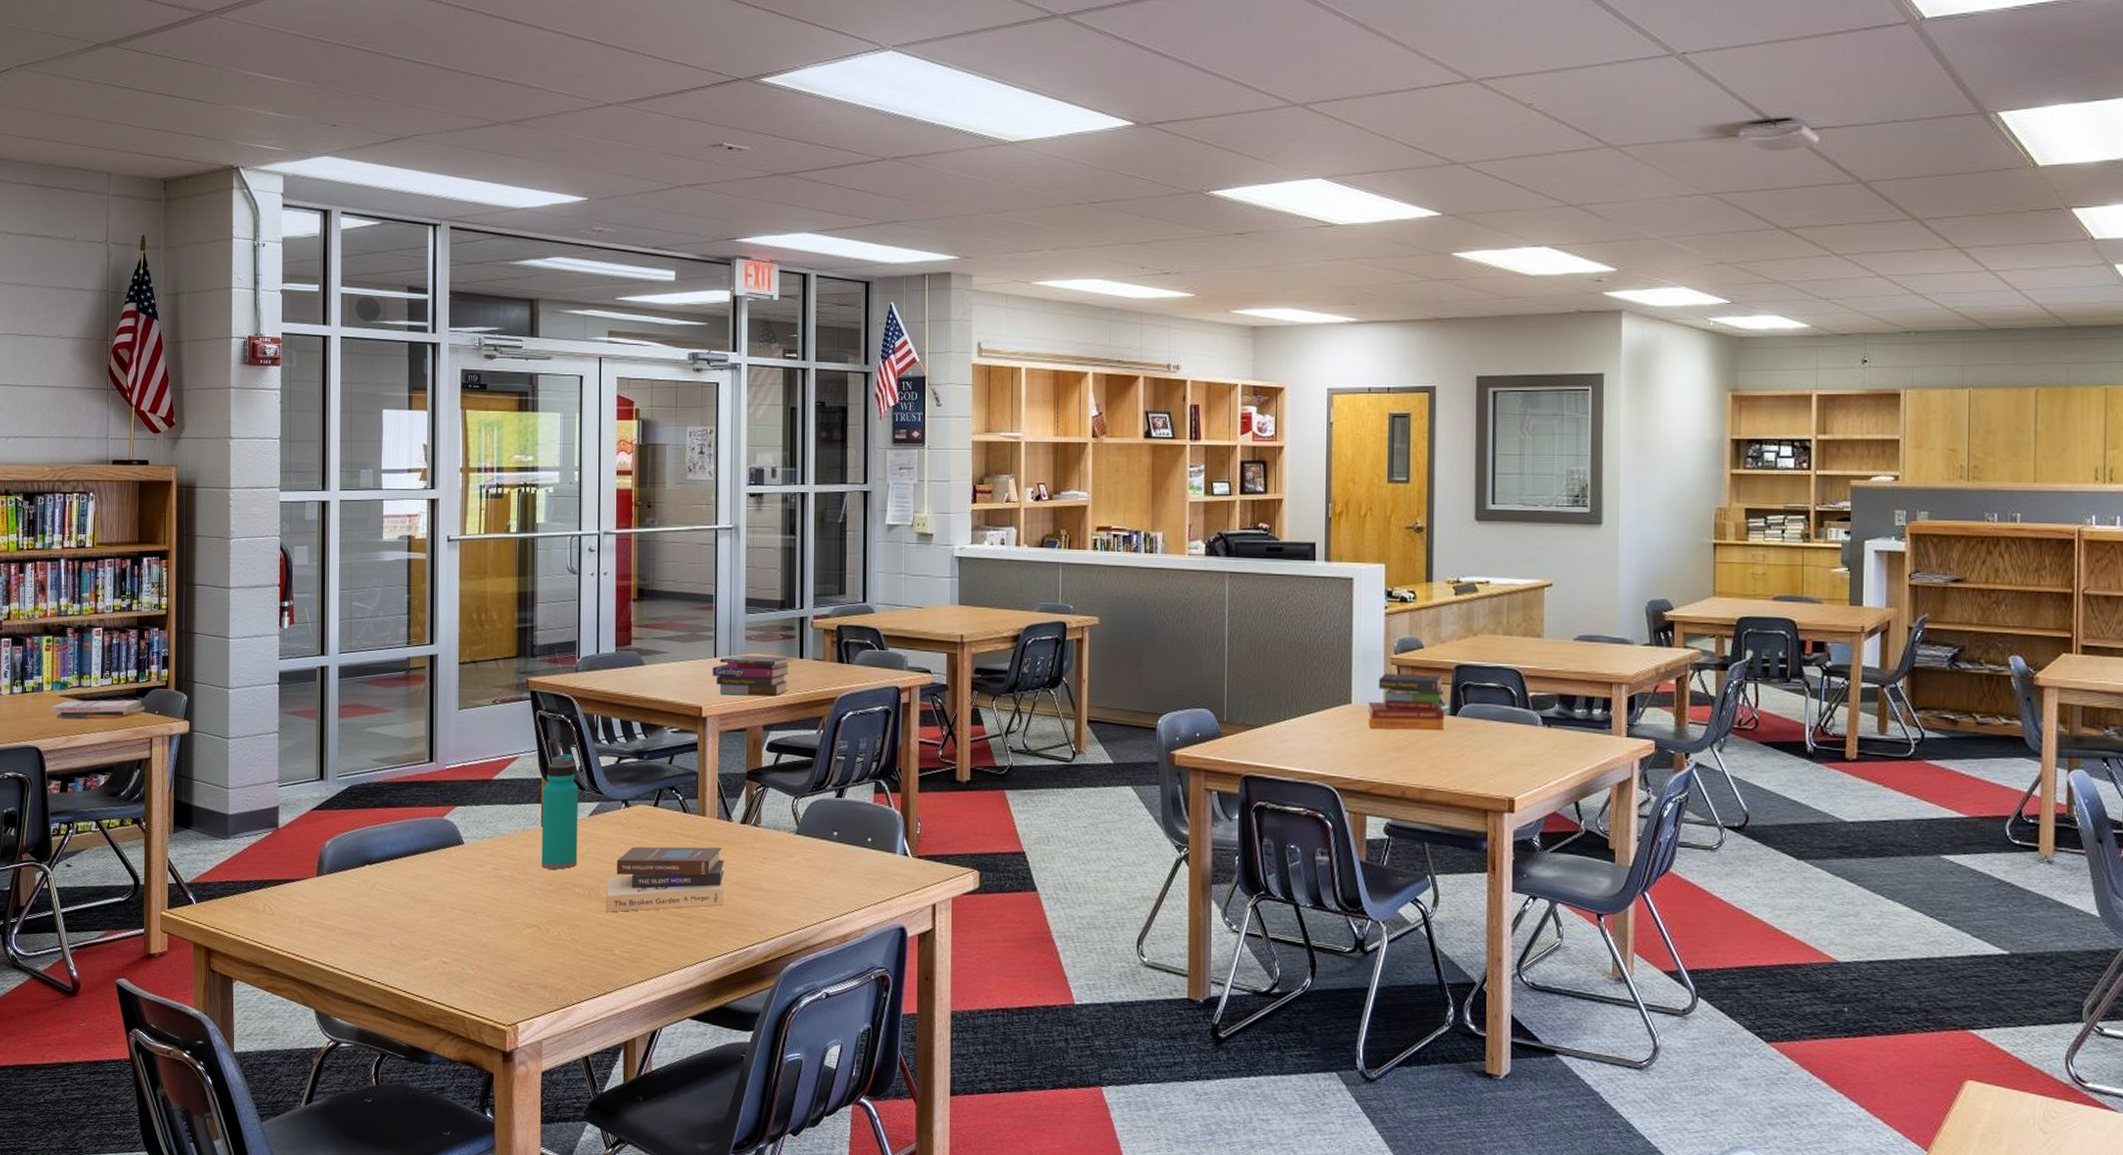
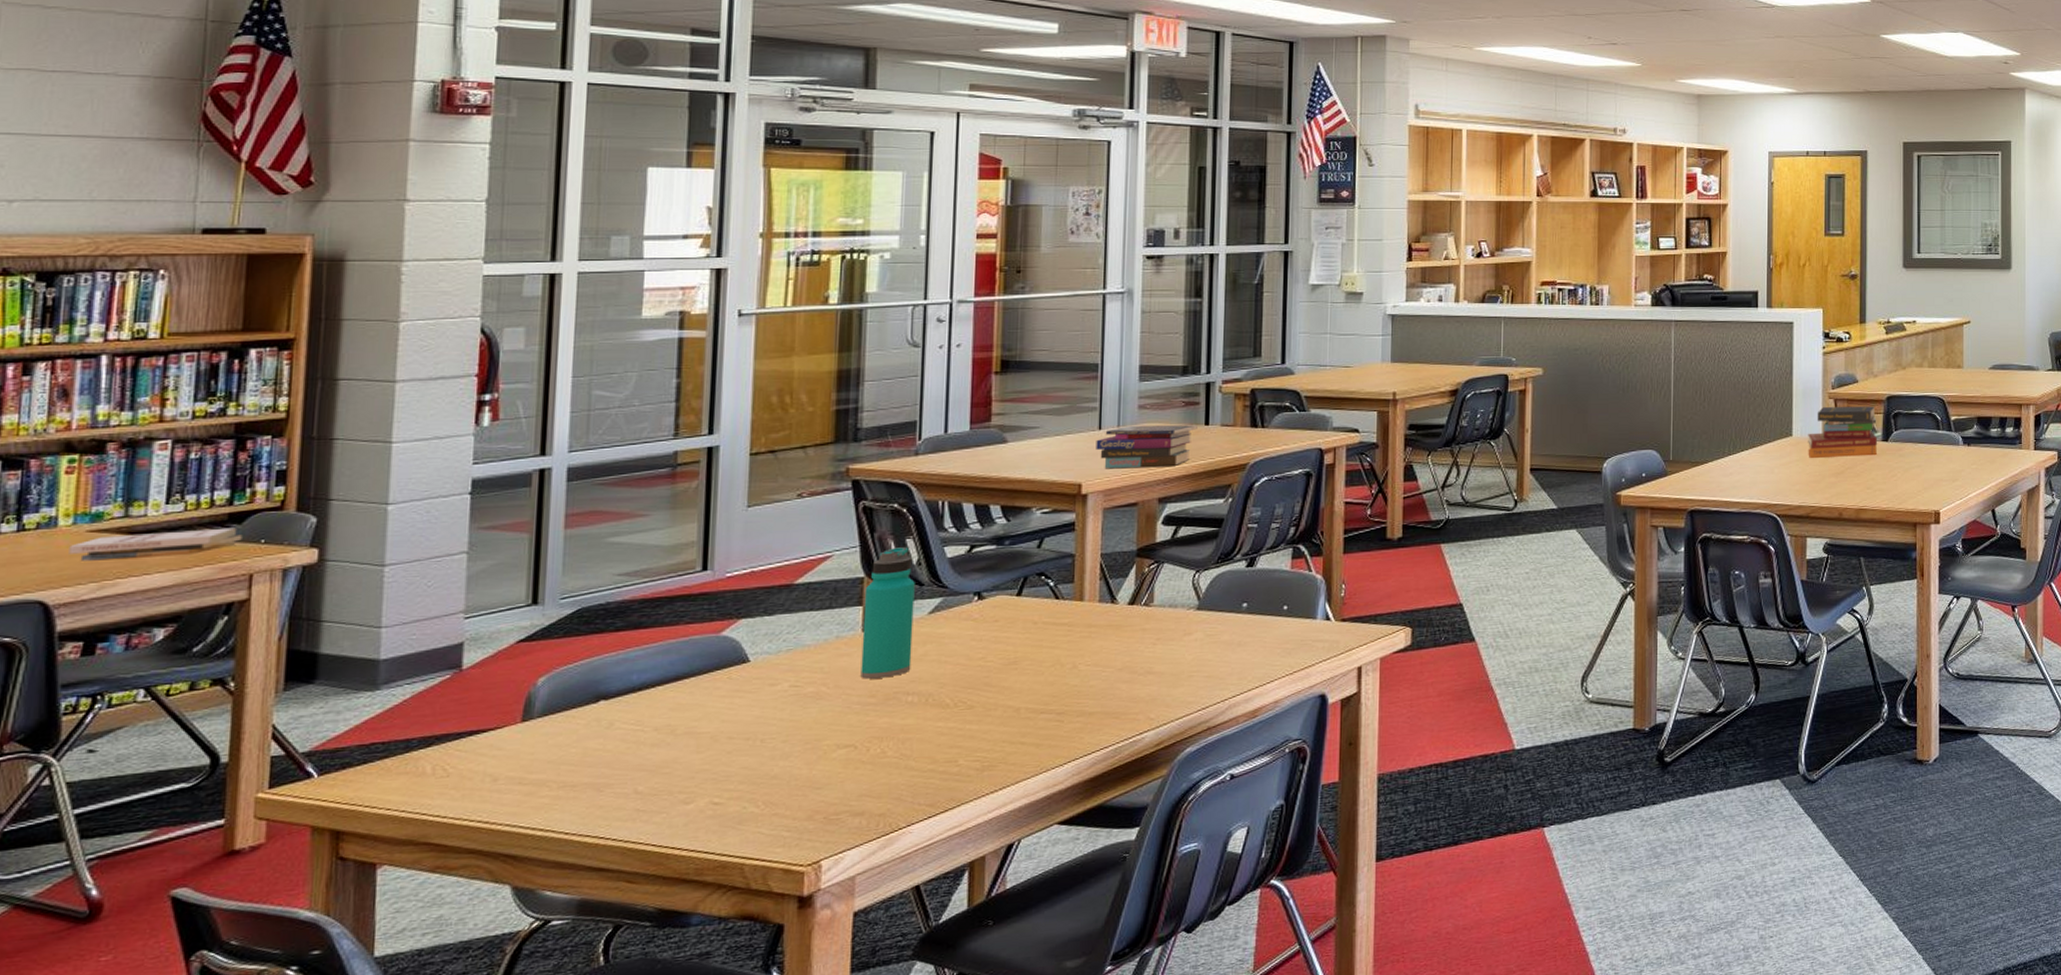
books: present [606,846,724,913] -> none [949,632,1106,719]

